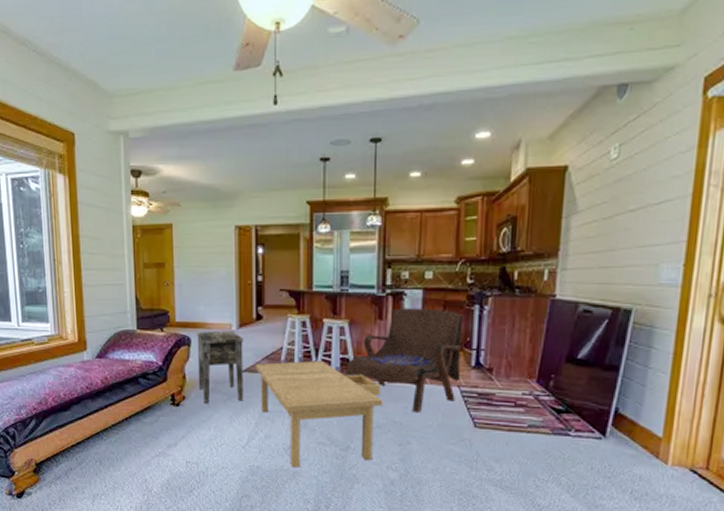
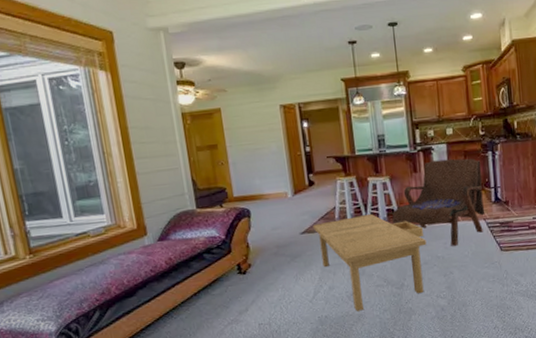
side table: present [197,330,244,405] -> none [255,198,306,269]

